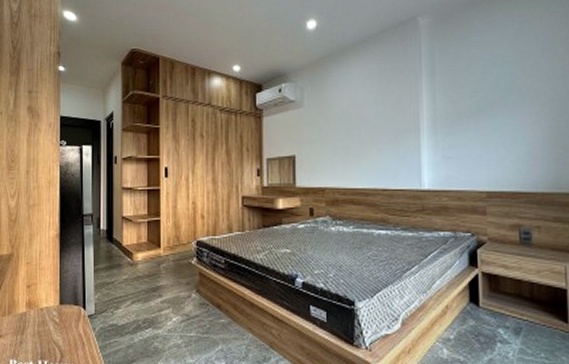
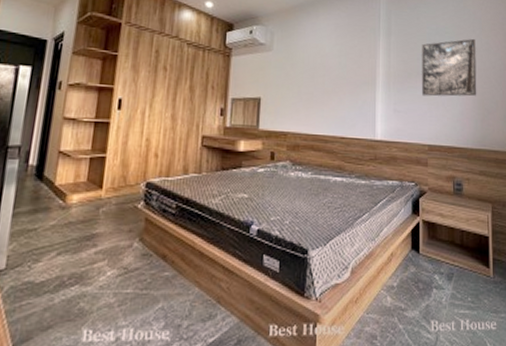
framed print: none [474,64,549,138] -> present [422,38,477,97]

